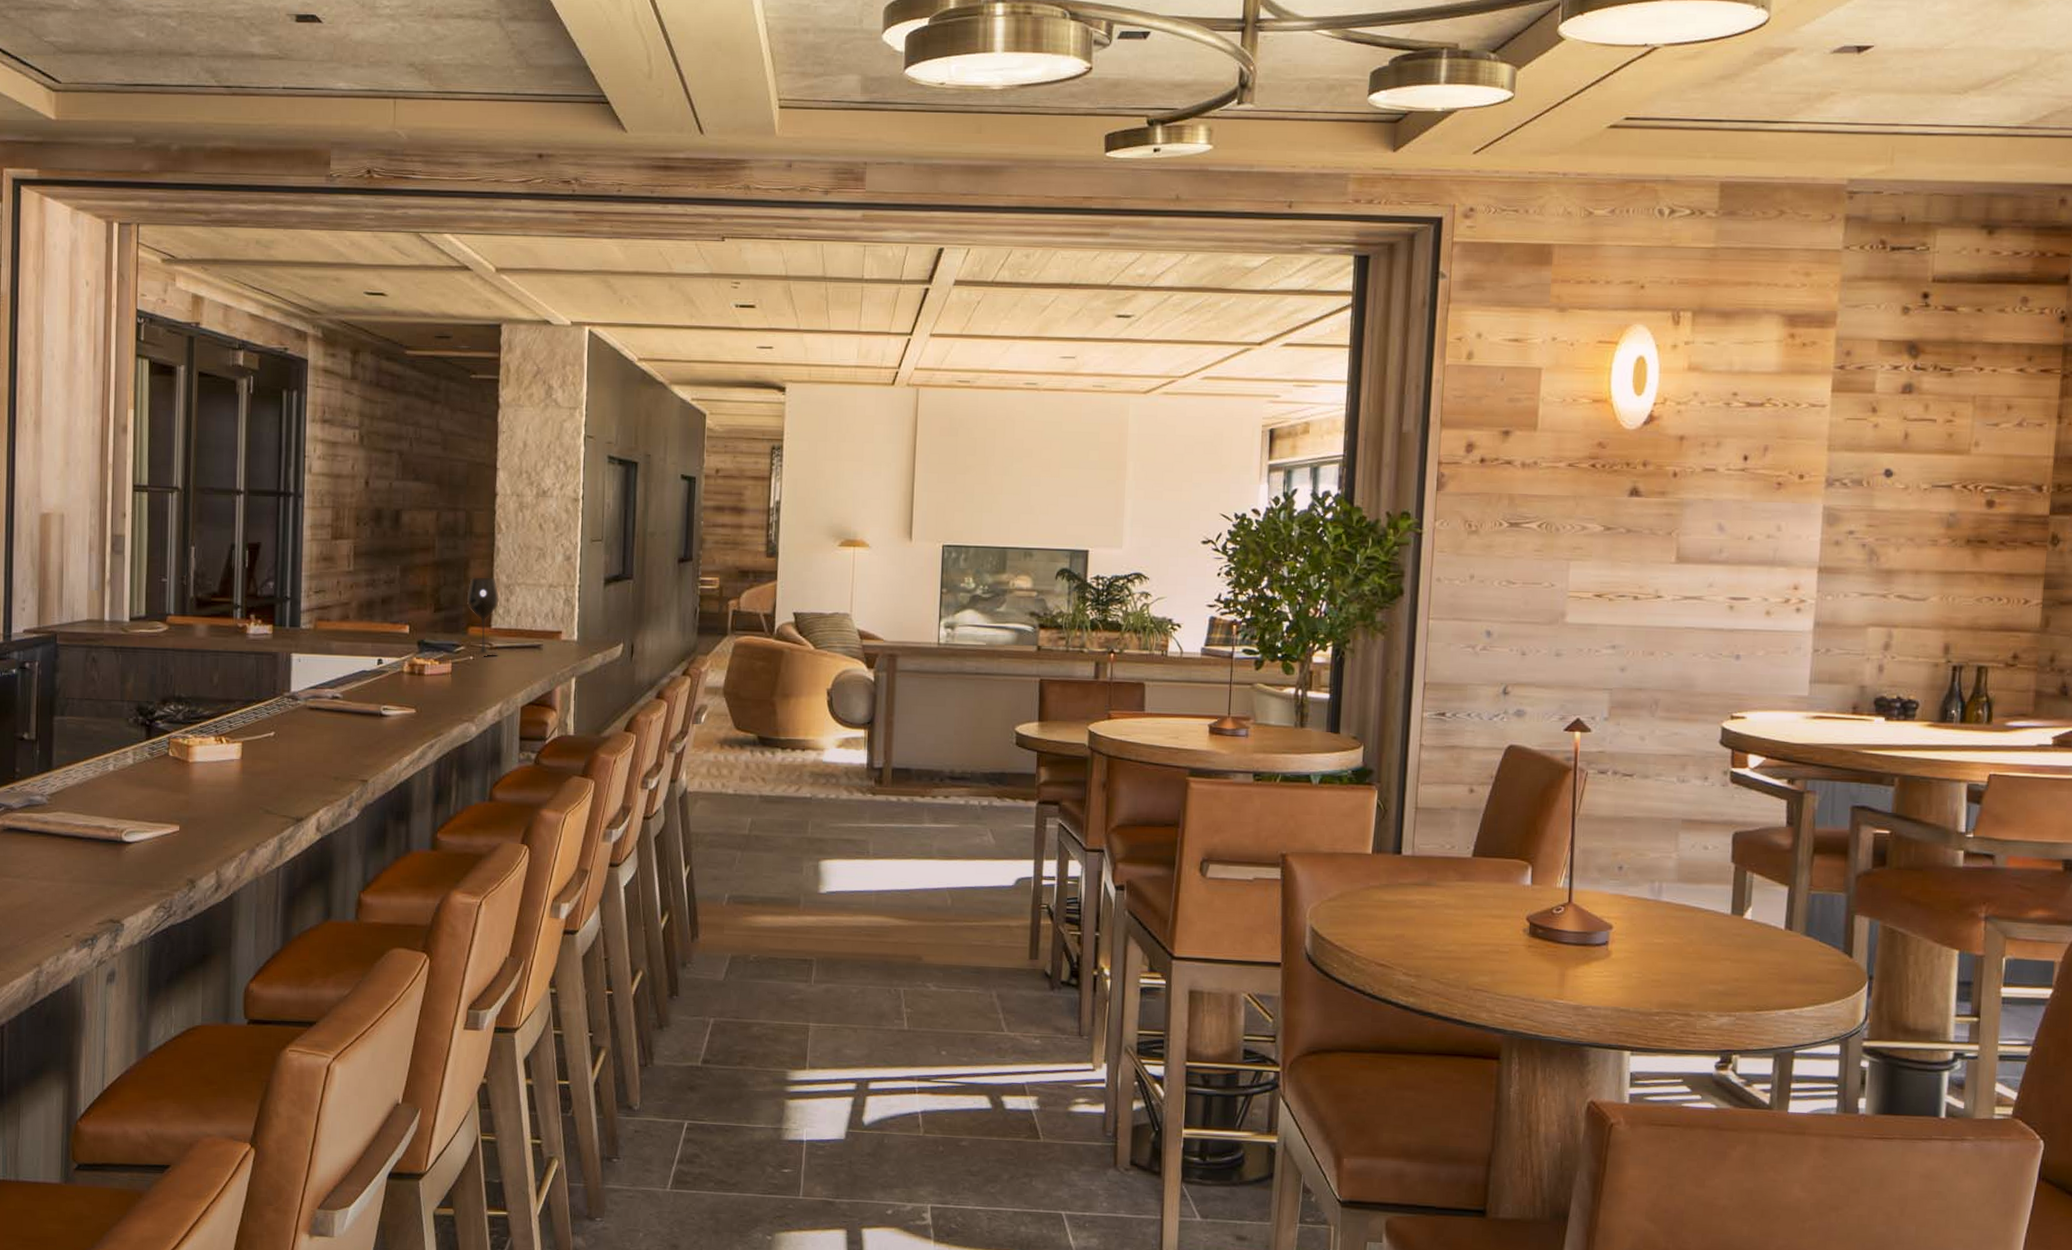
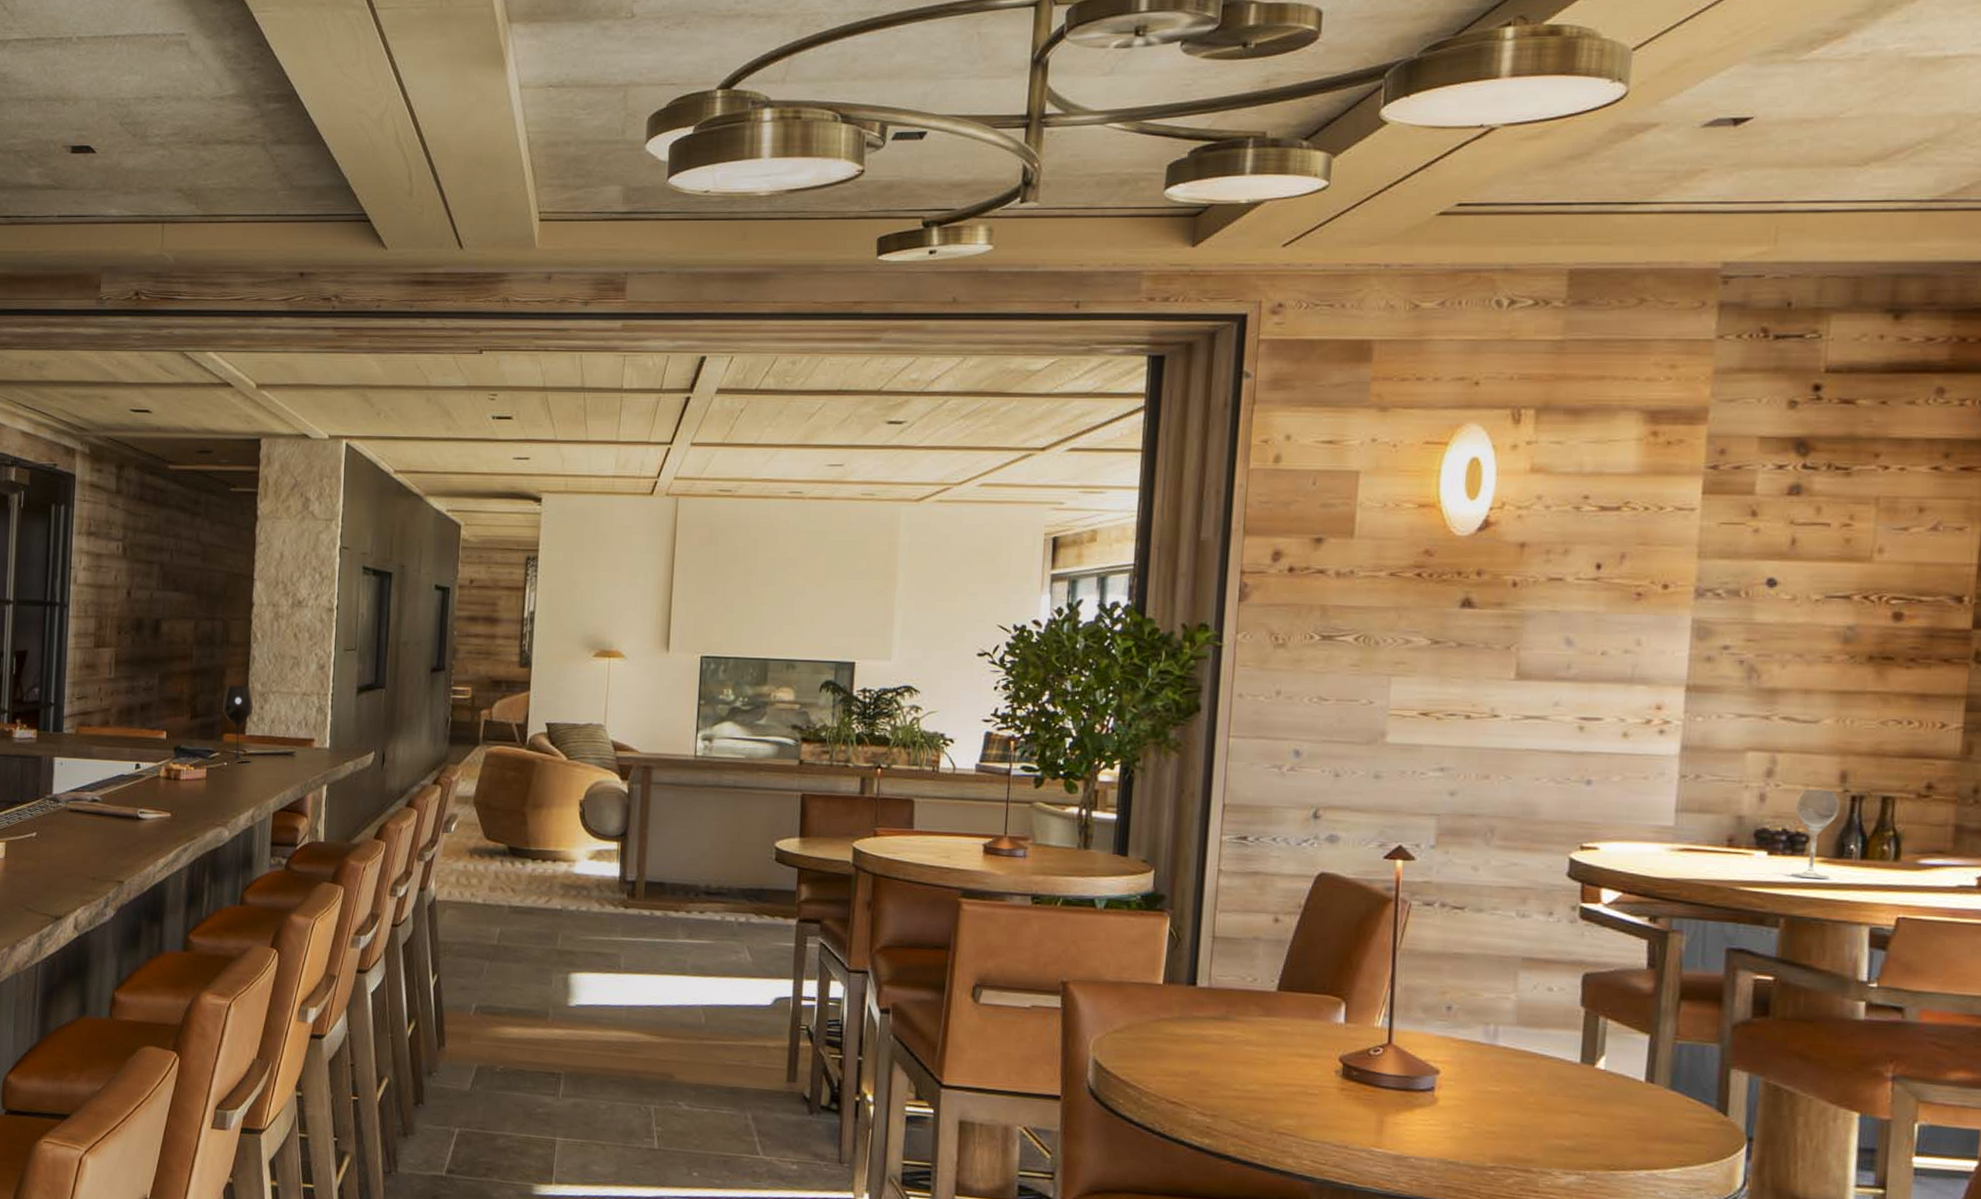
wineglass: none [1903,660,1944,742] -> present [1790,789,1840,880]

